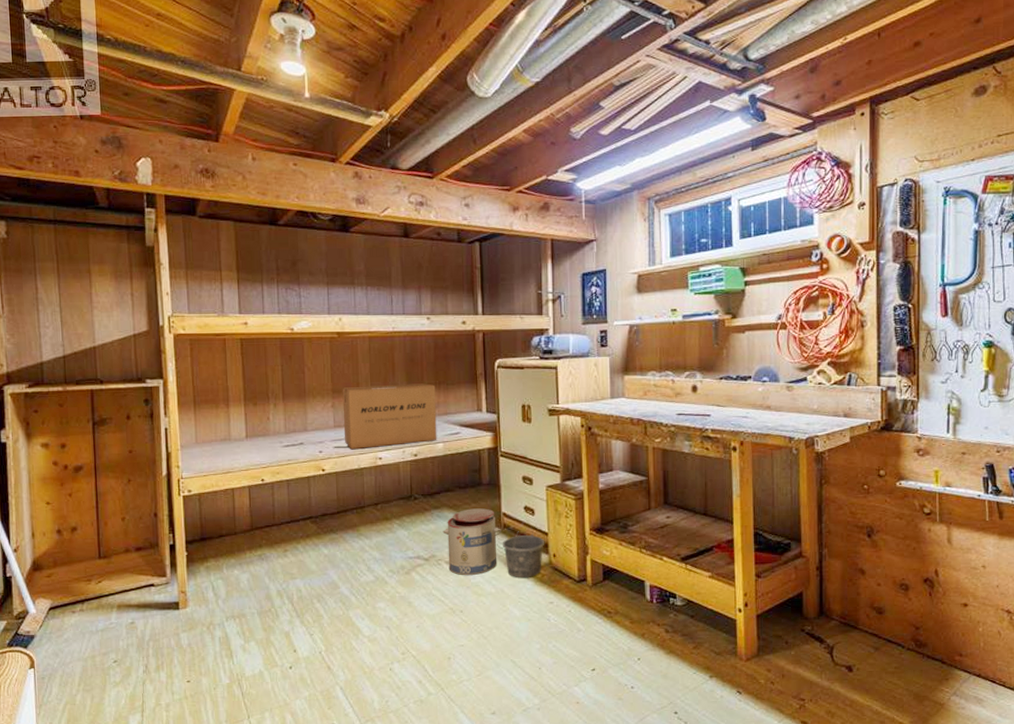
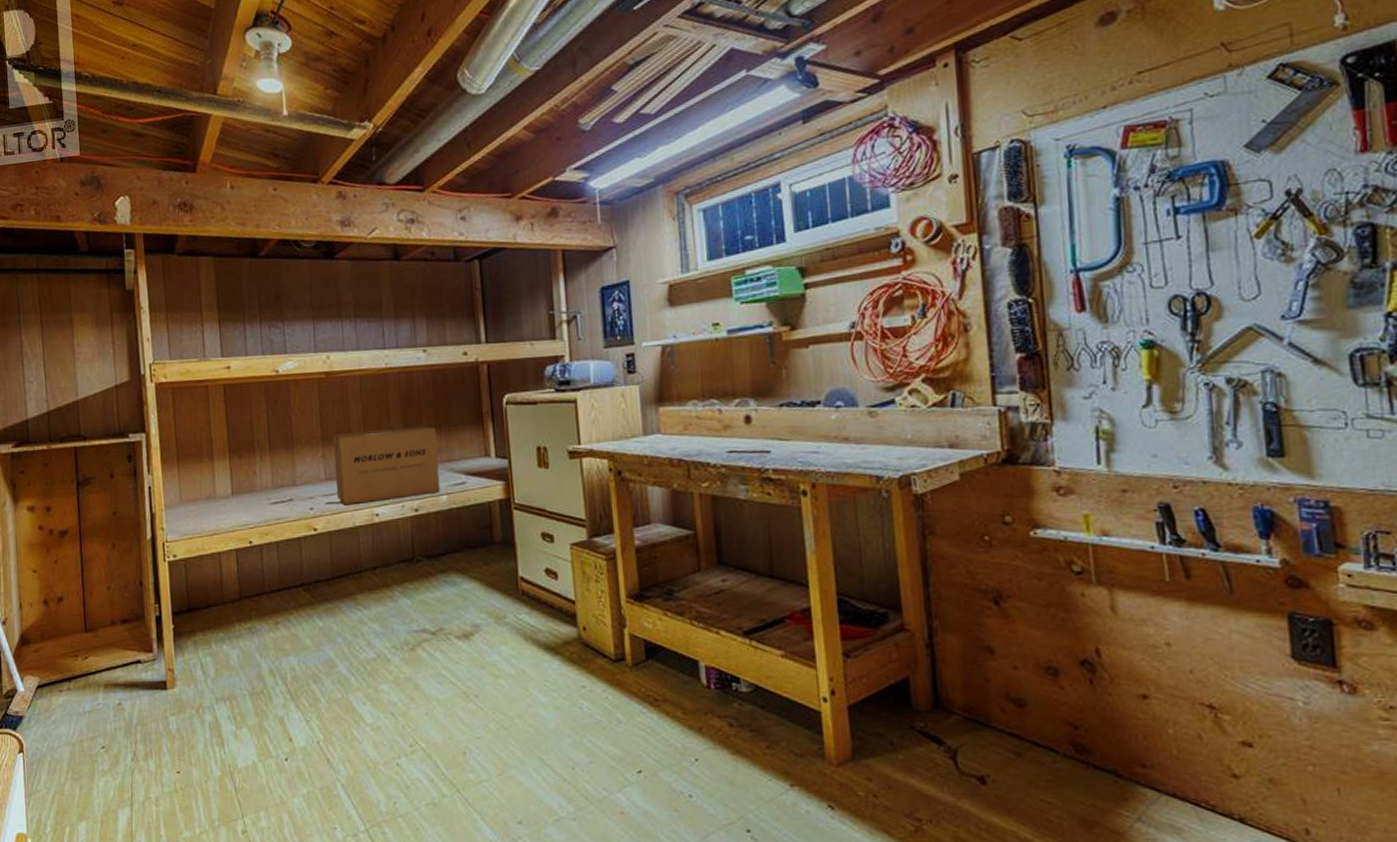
paint can: present [443,508,501,575] -> none [451,572,520,652]
bucket: present [502,520,545,578] -> none [520,586,573,657]

